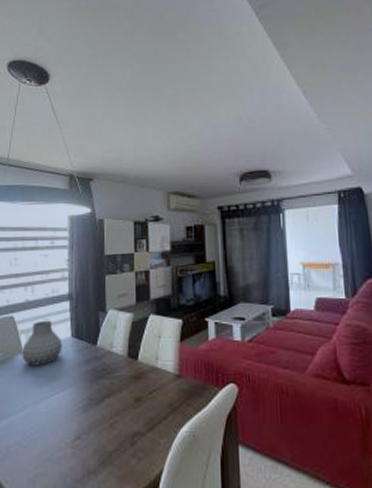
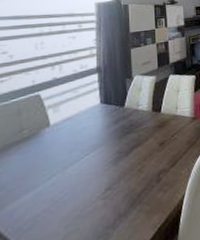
vase: present [21,320,63,366] -> none [48,92,92,136]

